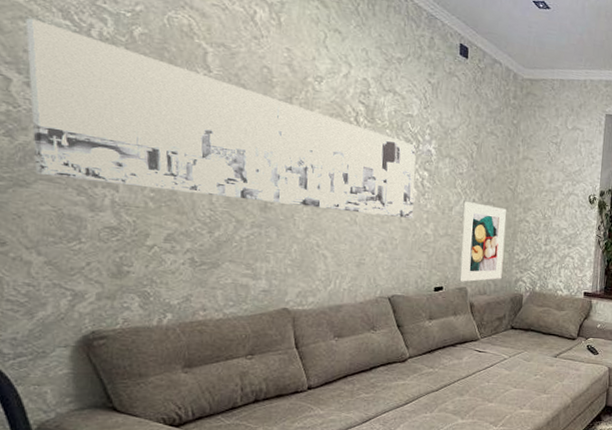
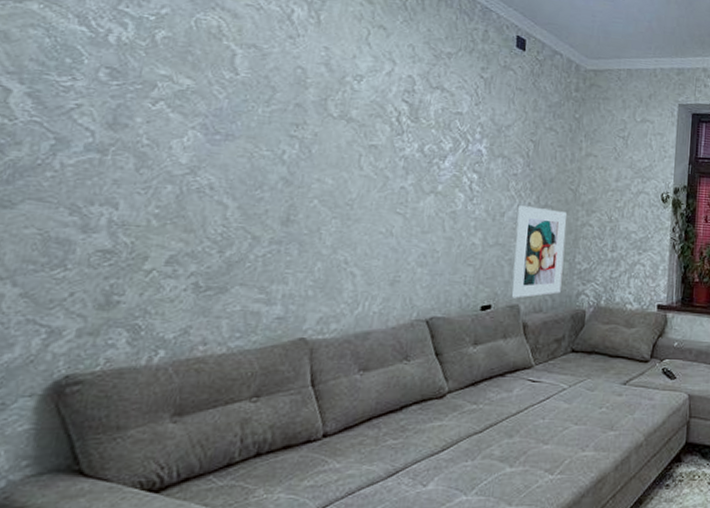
wall art: present [26,18,417,219] -> none [23,25,466,227]

